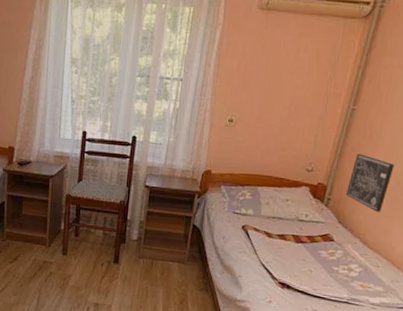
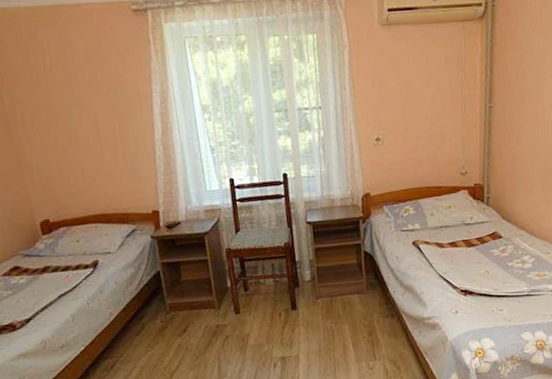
wall art: present [346,153,395,212] -> none [502,148,540,201]

